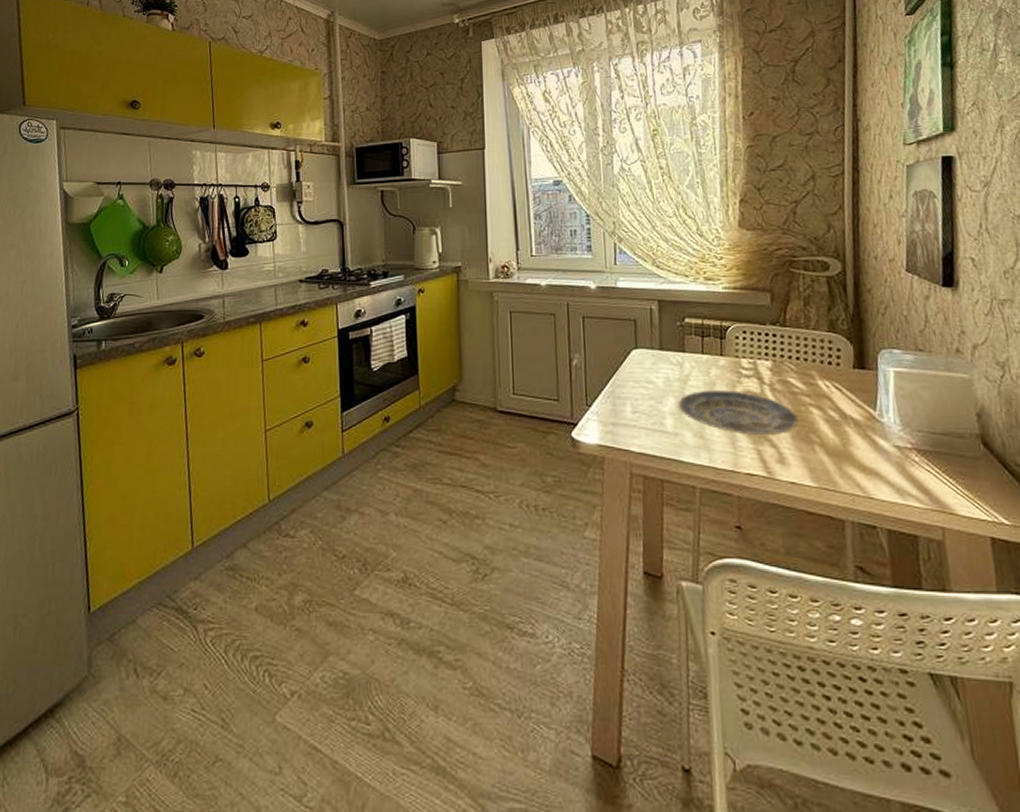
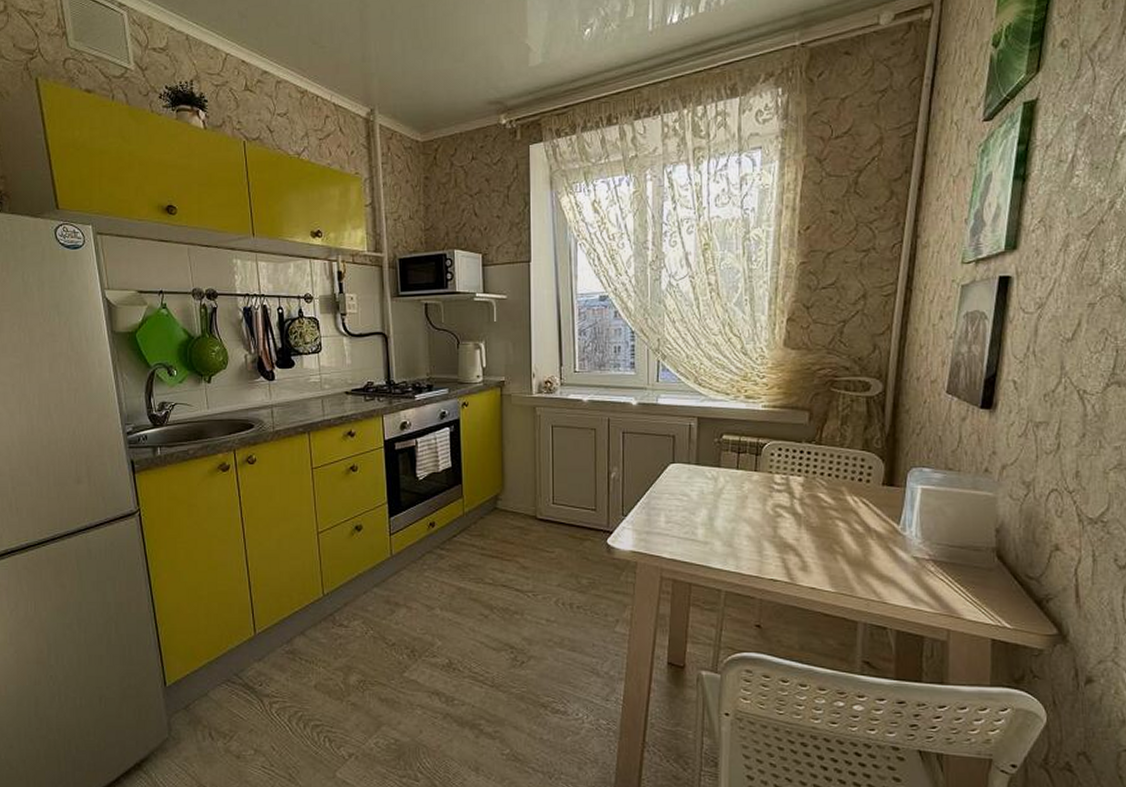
plate: present [677,389,799,436] -> none [710,502,824,546]

